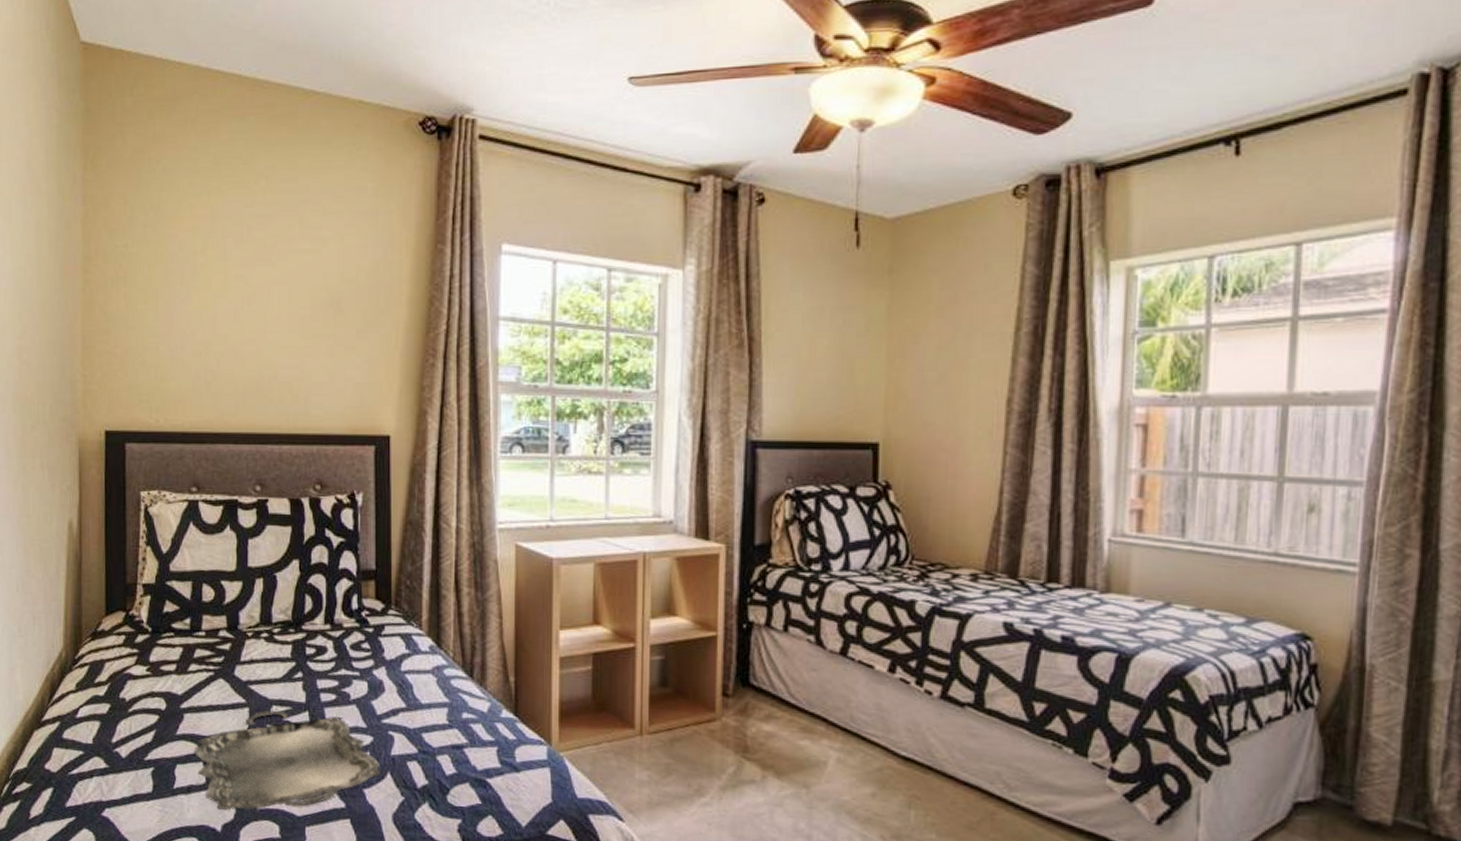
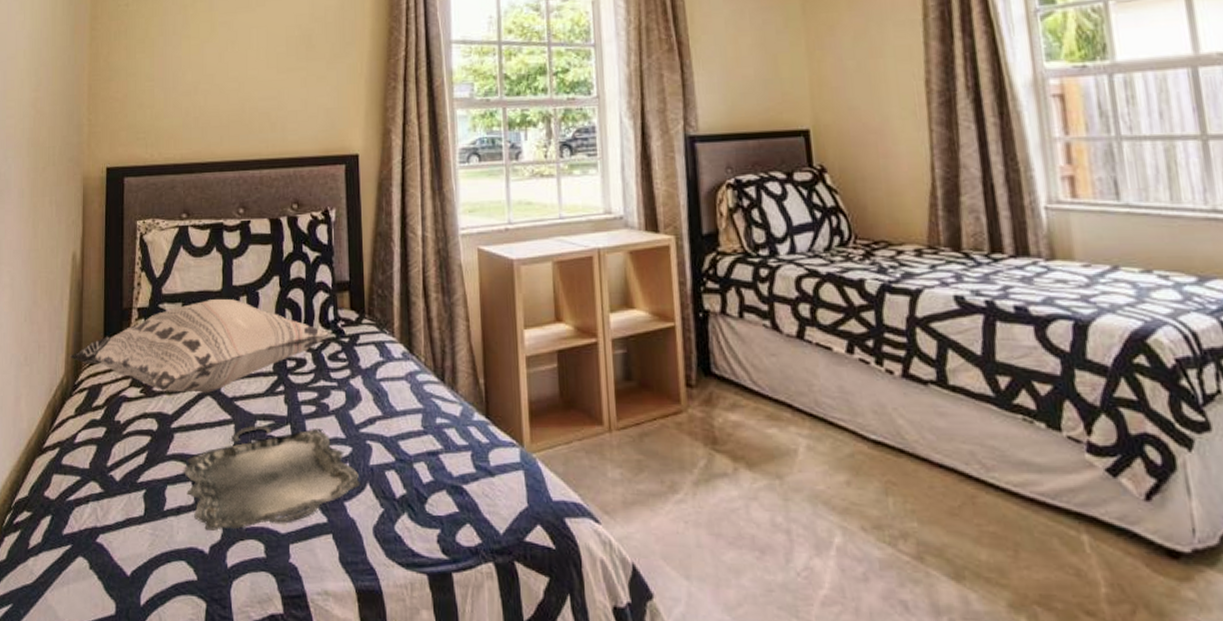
decorative pillow: none [69,579,355,675] -> present [70,298,332,393]

